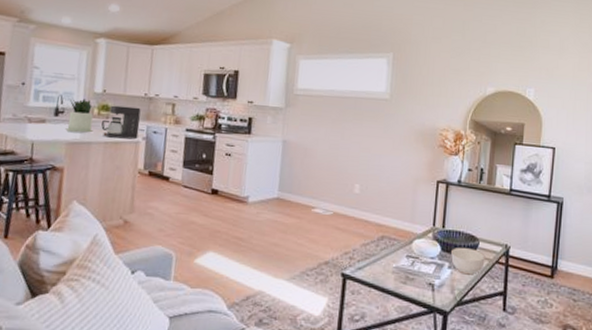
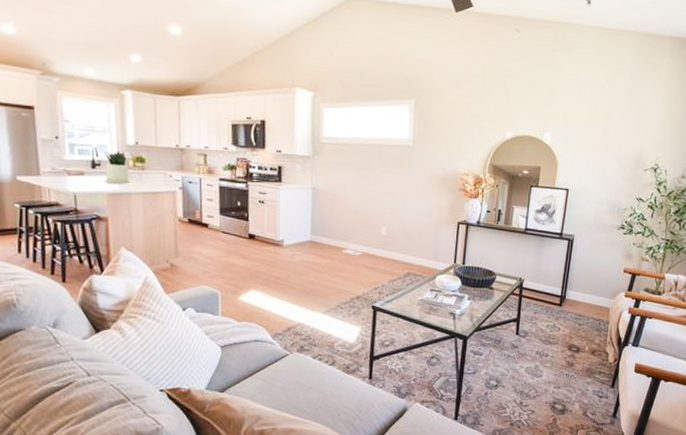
coffee maker: present [101,105,141,140] -> none [138,157,175,190]
bowl: present [450,247,485,275] -> none [470,281,501,305]

